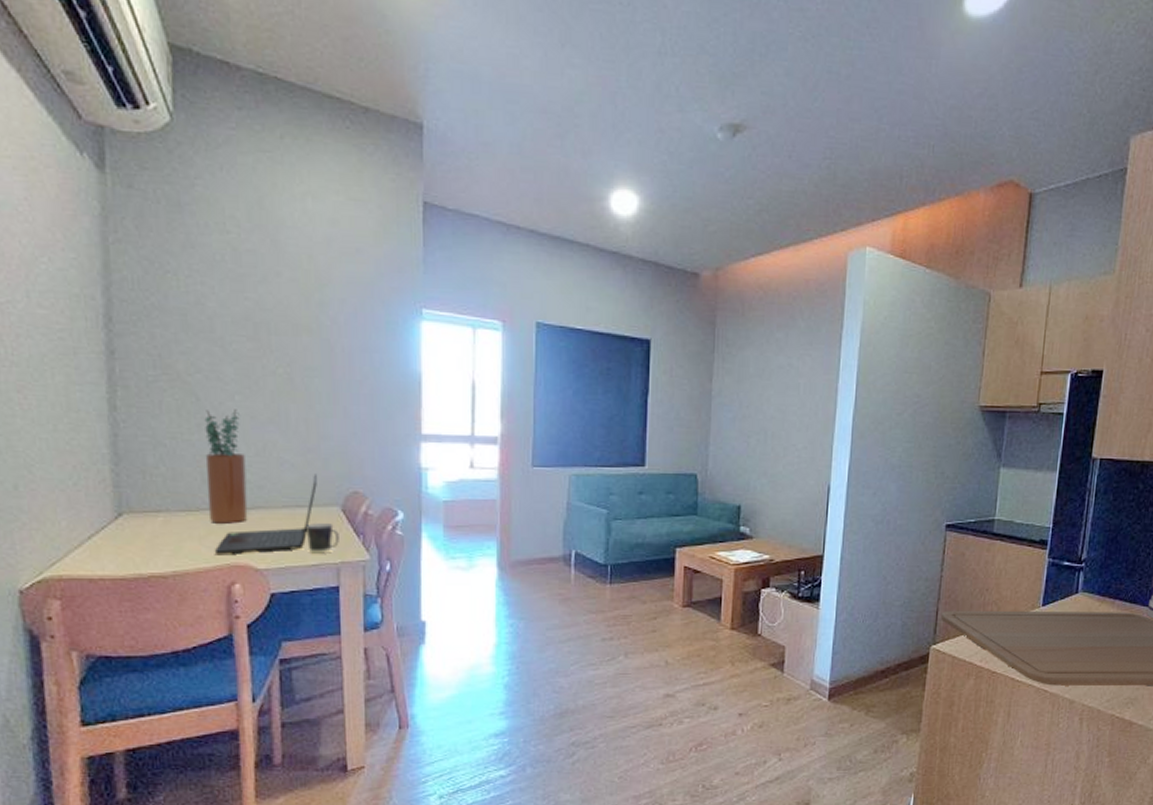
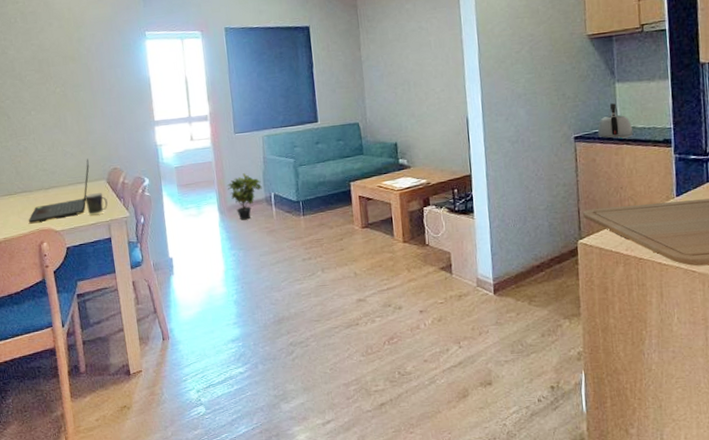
vase: present [204,409,248,524] -> none [14,121,47,202]
potted plant: none [513,520,560,582] -> present [227,173,262,220]
kettle: none [971,491,1011,533] -> present [597,103,634,139]

